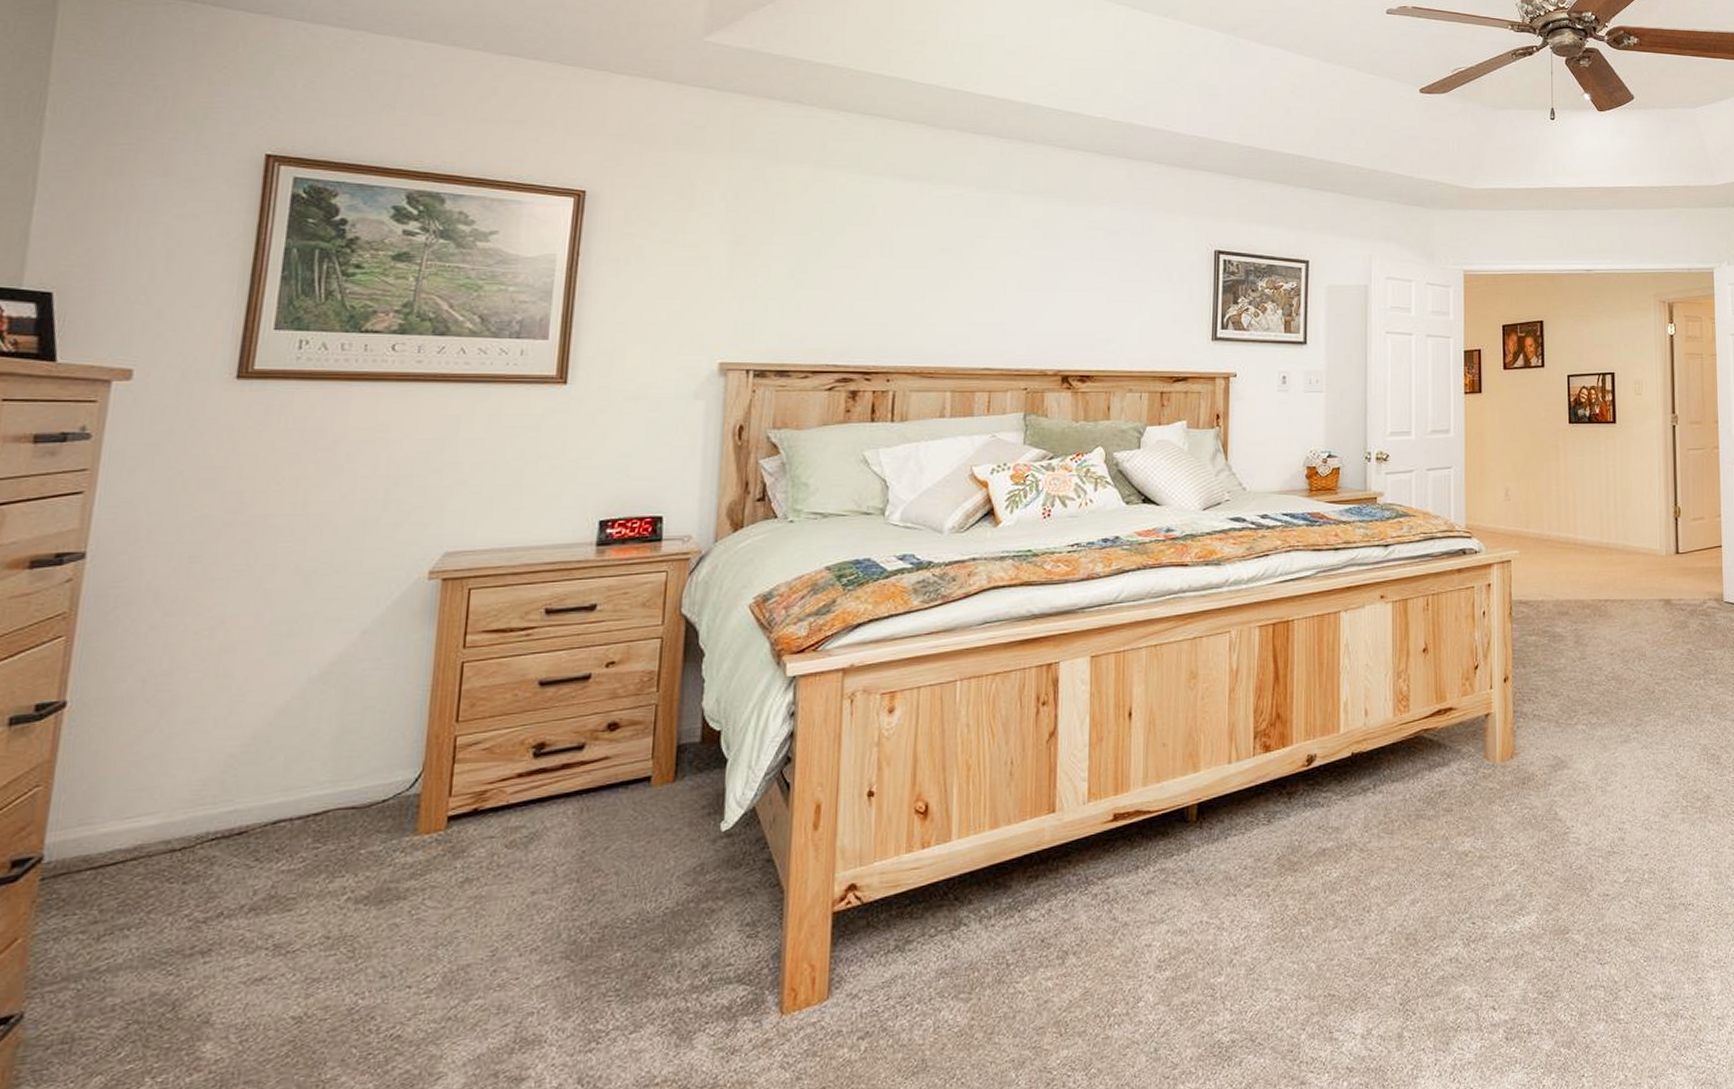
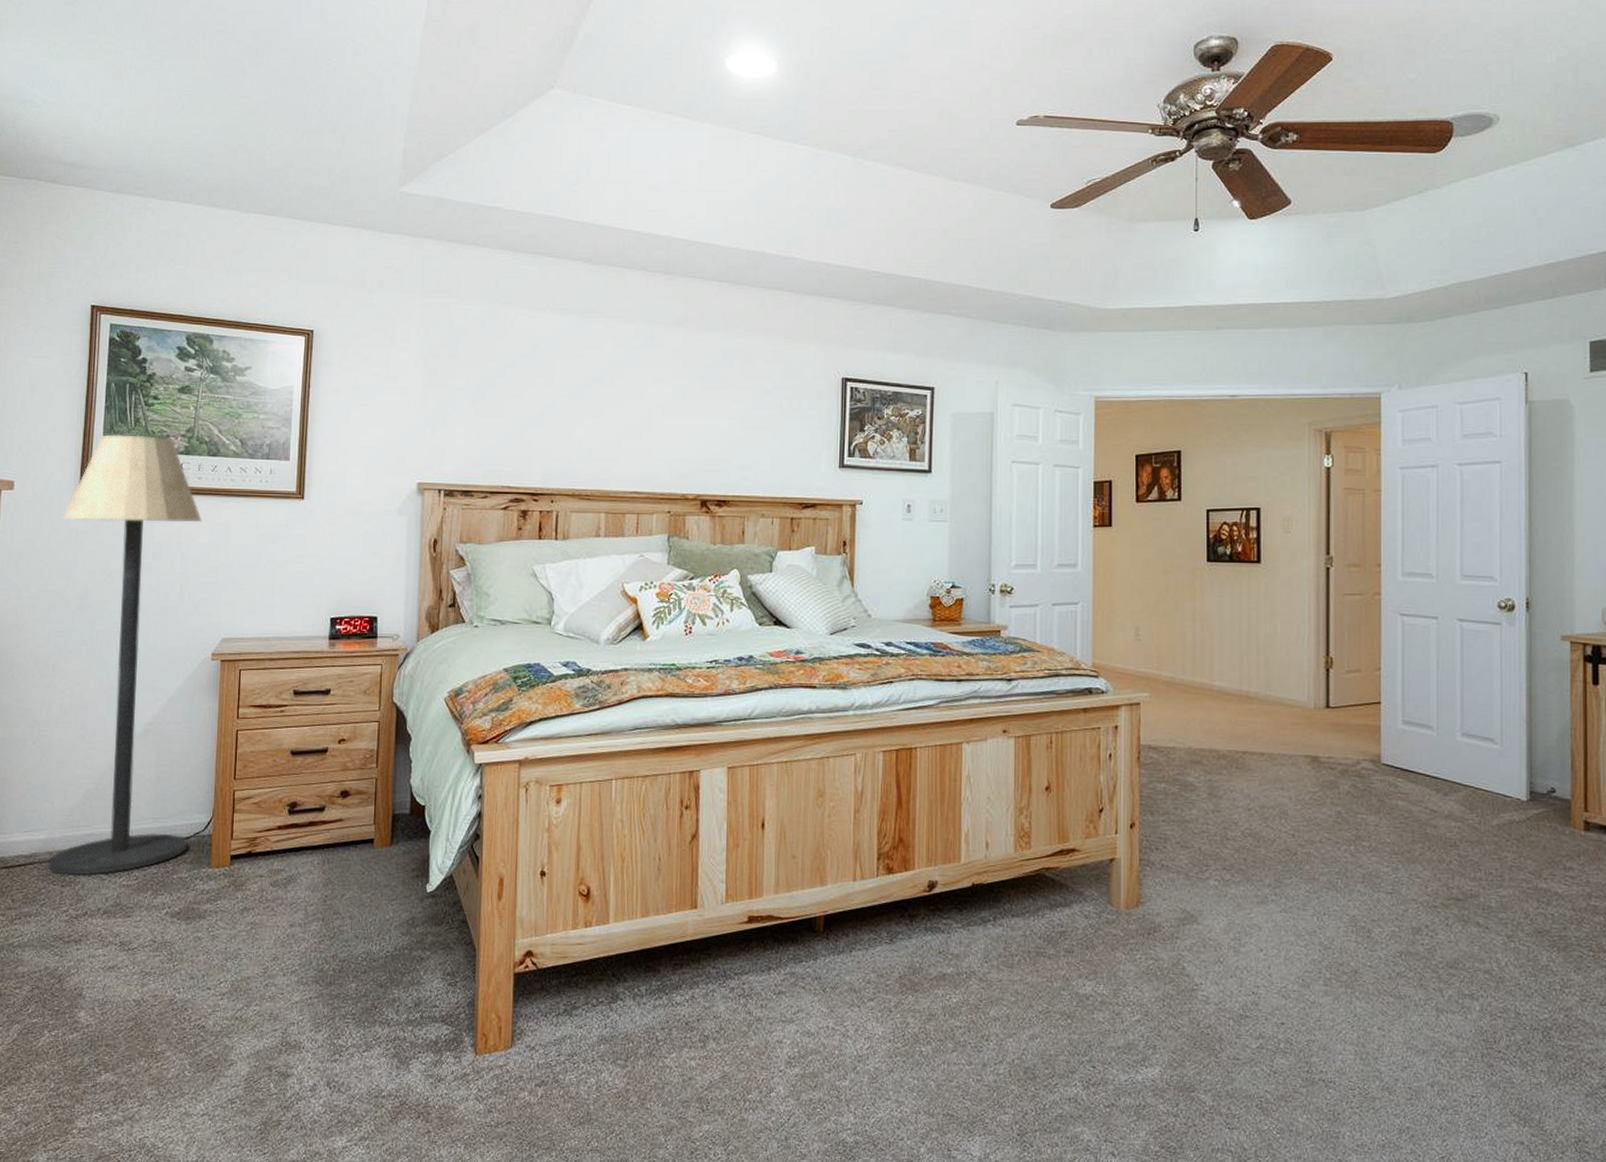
floor lamp: none [162,310,420,868] -> present [48,434,202,876]

